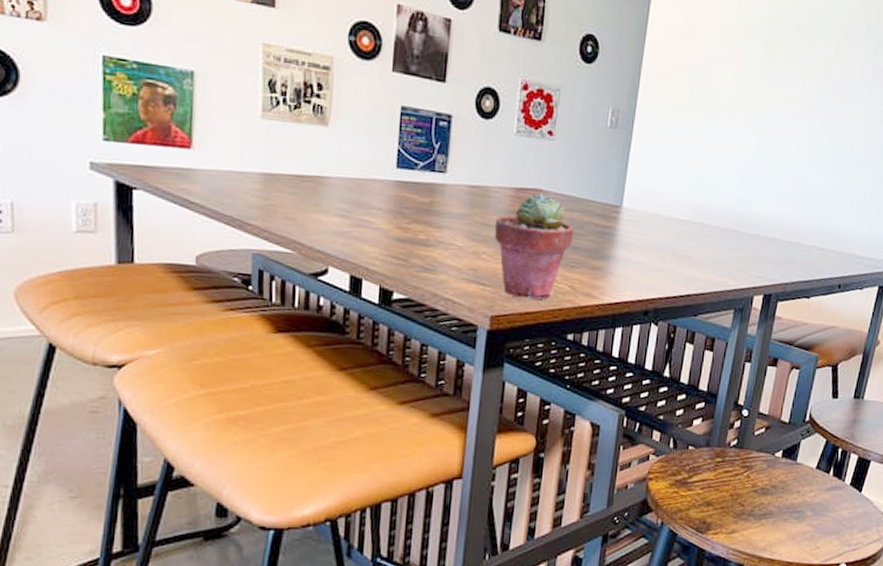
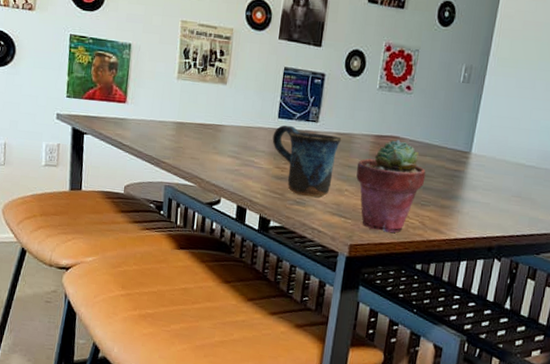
mug: none [390,176,476,262] -> present [272,125,342,197]

